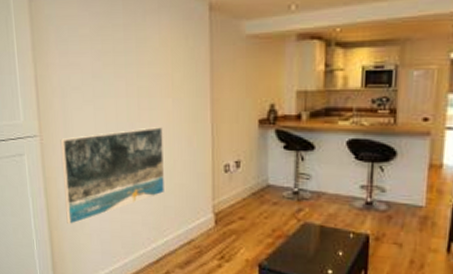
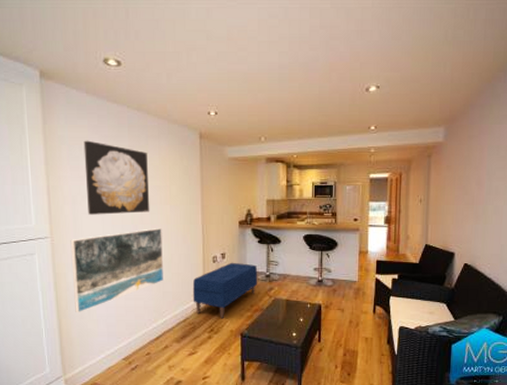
wall art: none [72,19,149,110] -> present [83,140,150,215]
bench: none [199,173,283,243] -> present [192,262,258,318]

